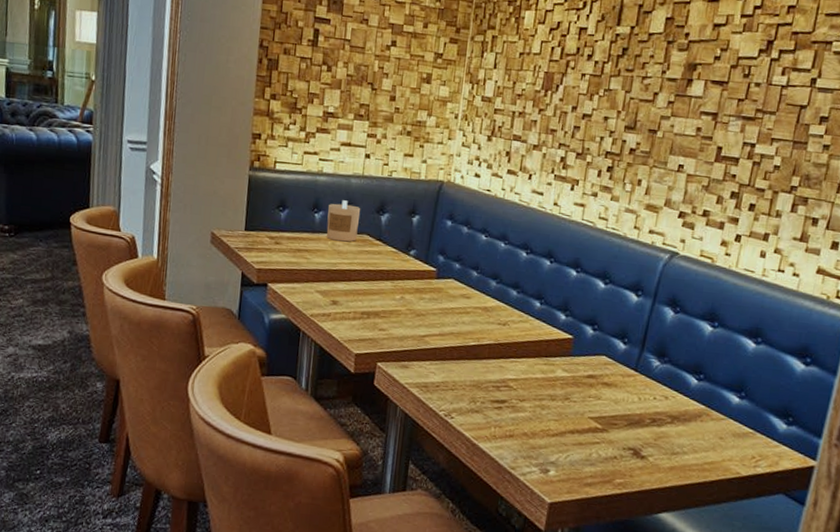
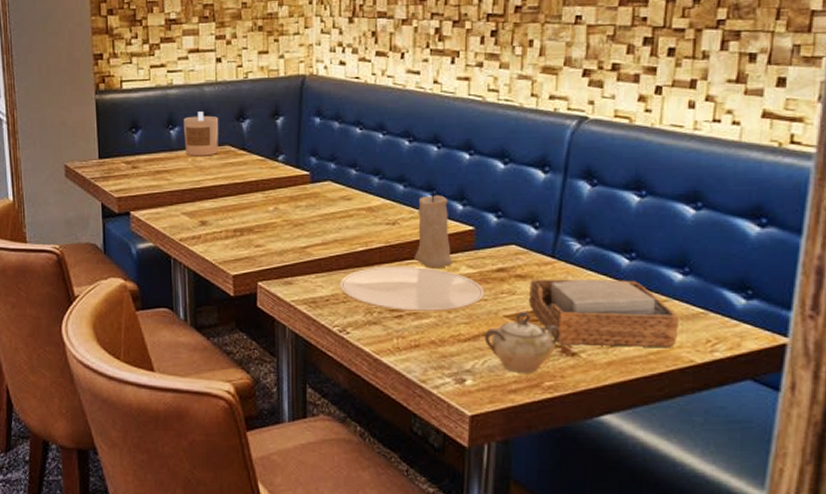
plate: none [450,361,575,408] -> present [340,266,484,312]
candle: none [518,299,554,369] -> present [414,190,453,269]
sugar bowl: none [569,414,635,470] -> present [484,311,561,373]
napkin holder: none [610,387,732,460] -> present [528,278,679,348]

